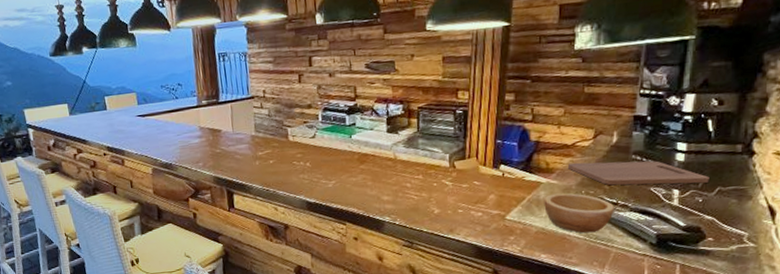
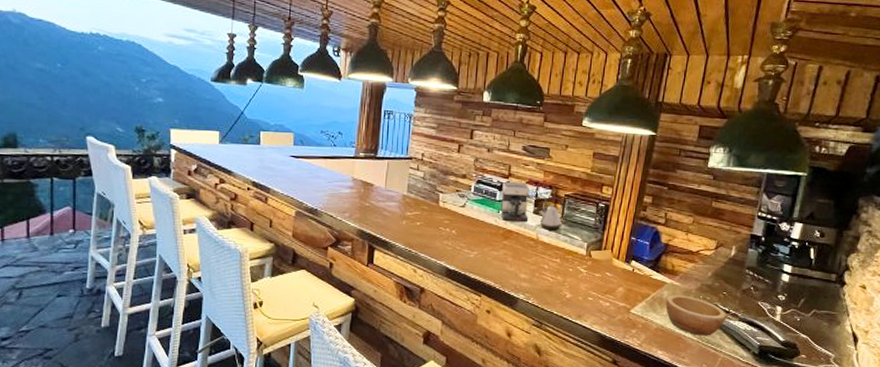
coffee maker: none [350,101,383,145] -> present [501,181,530,222]
kettle: none [392,111,420,147] -> present [539,196,564,230]
cutting board: present [567,161,710,186] -> none [690,268,808,304]

